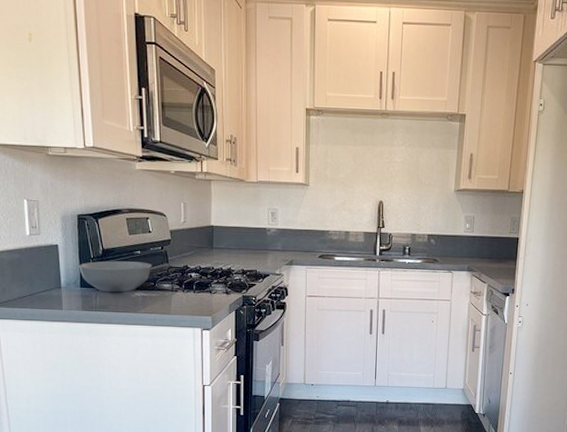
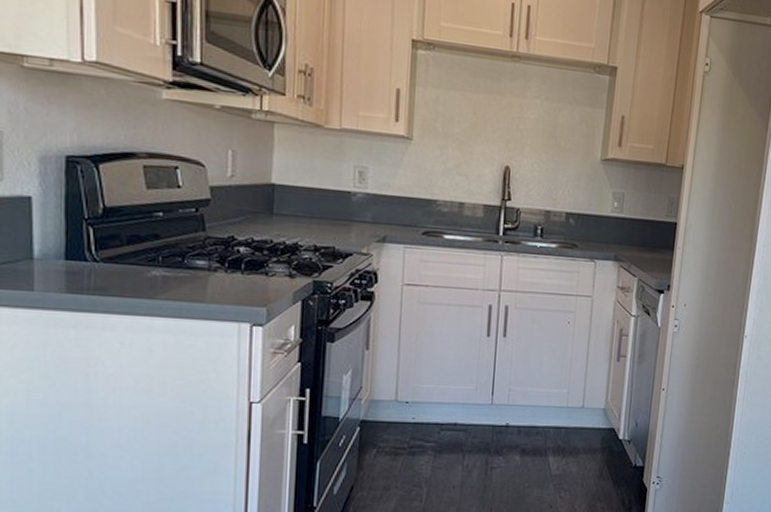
bowl: present [79,261,152,293] -> none [64,223,180,270]

